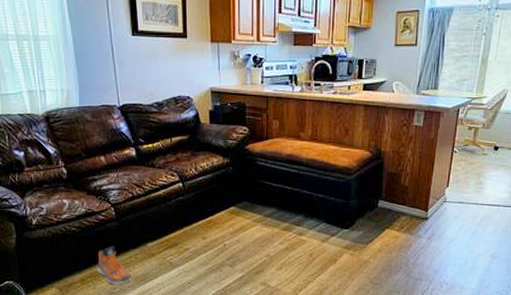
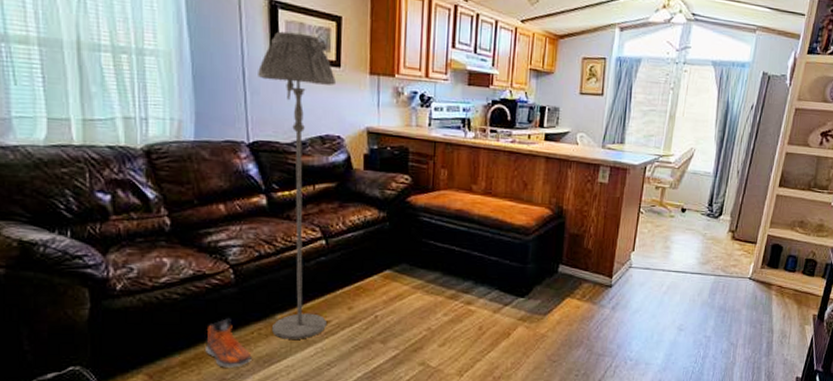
floor lamp: none [123,11,187,263] -> present [258,31,337,339]

